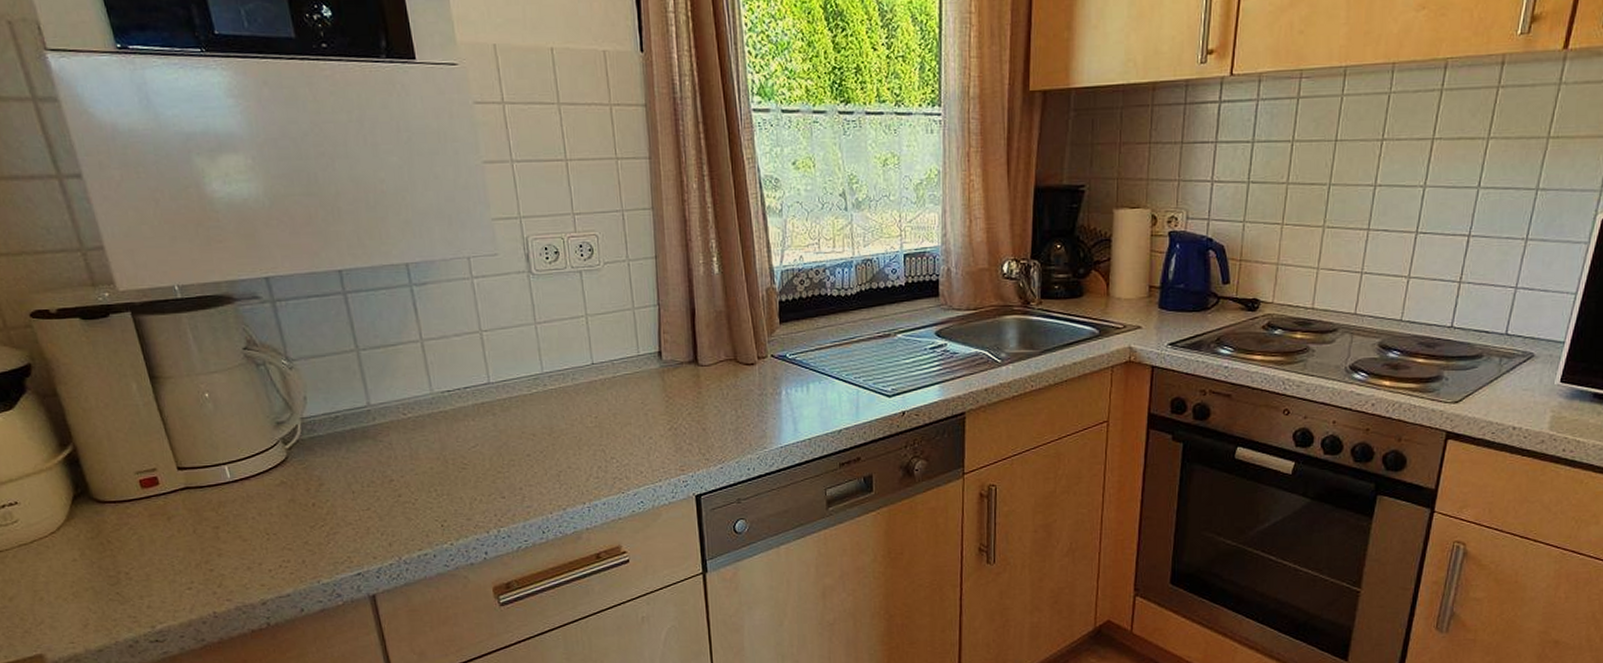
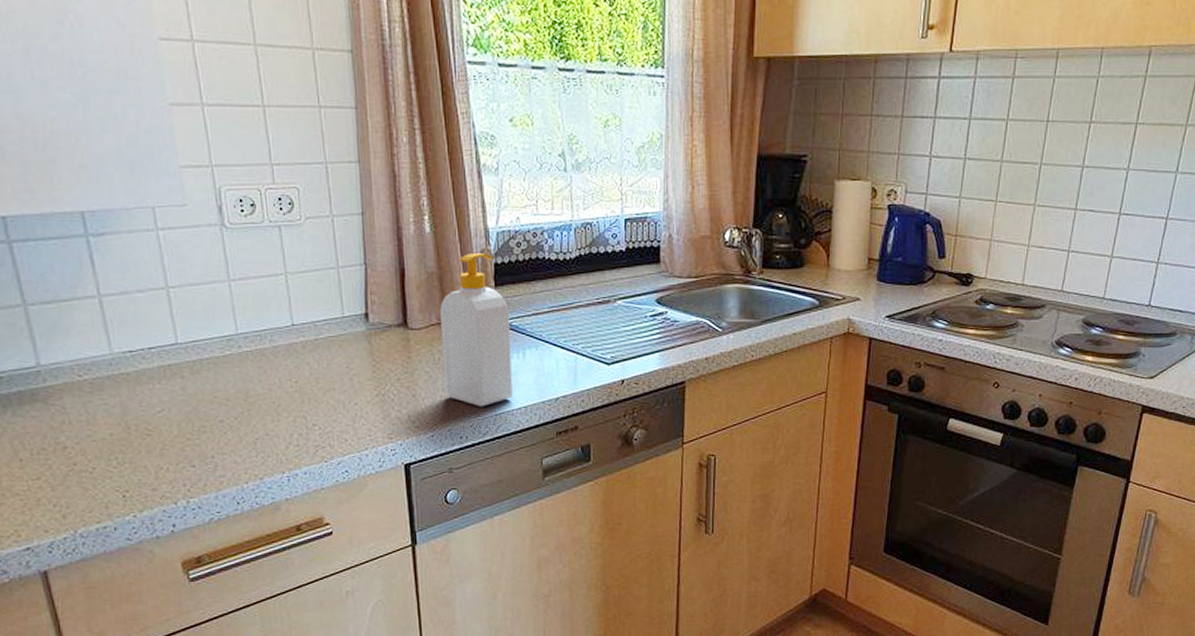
soap bottle: none [728,292,797,440] -> present [440,253,513,407]

